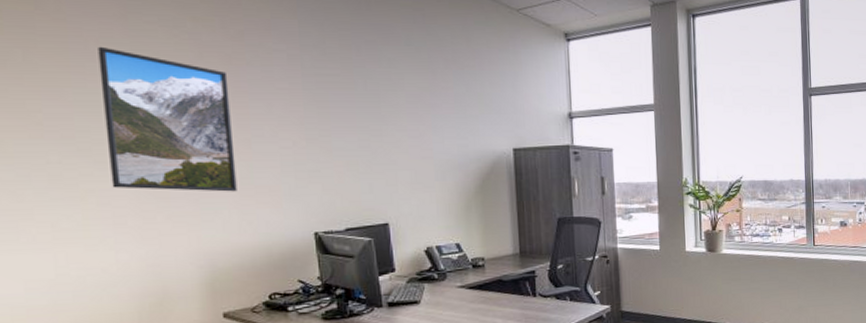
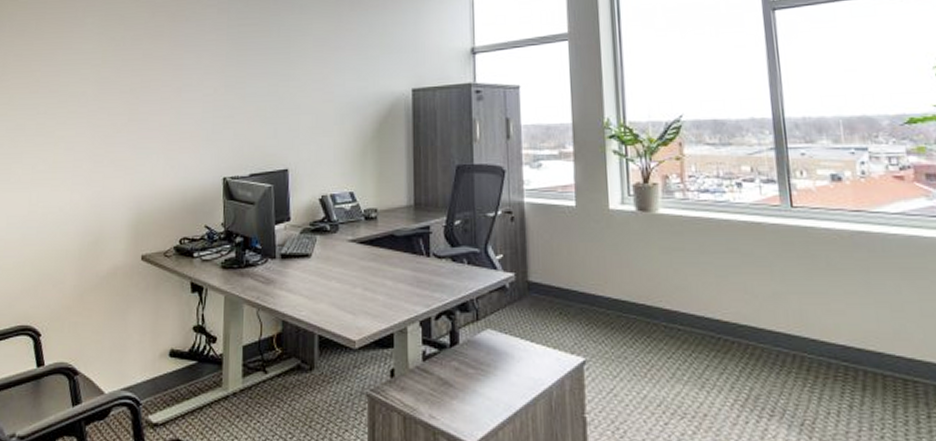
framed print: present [98,46,237,192] -> none [77,13,171,138]

